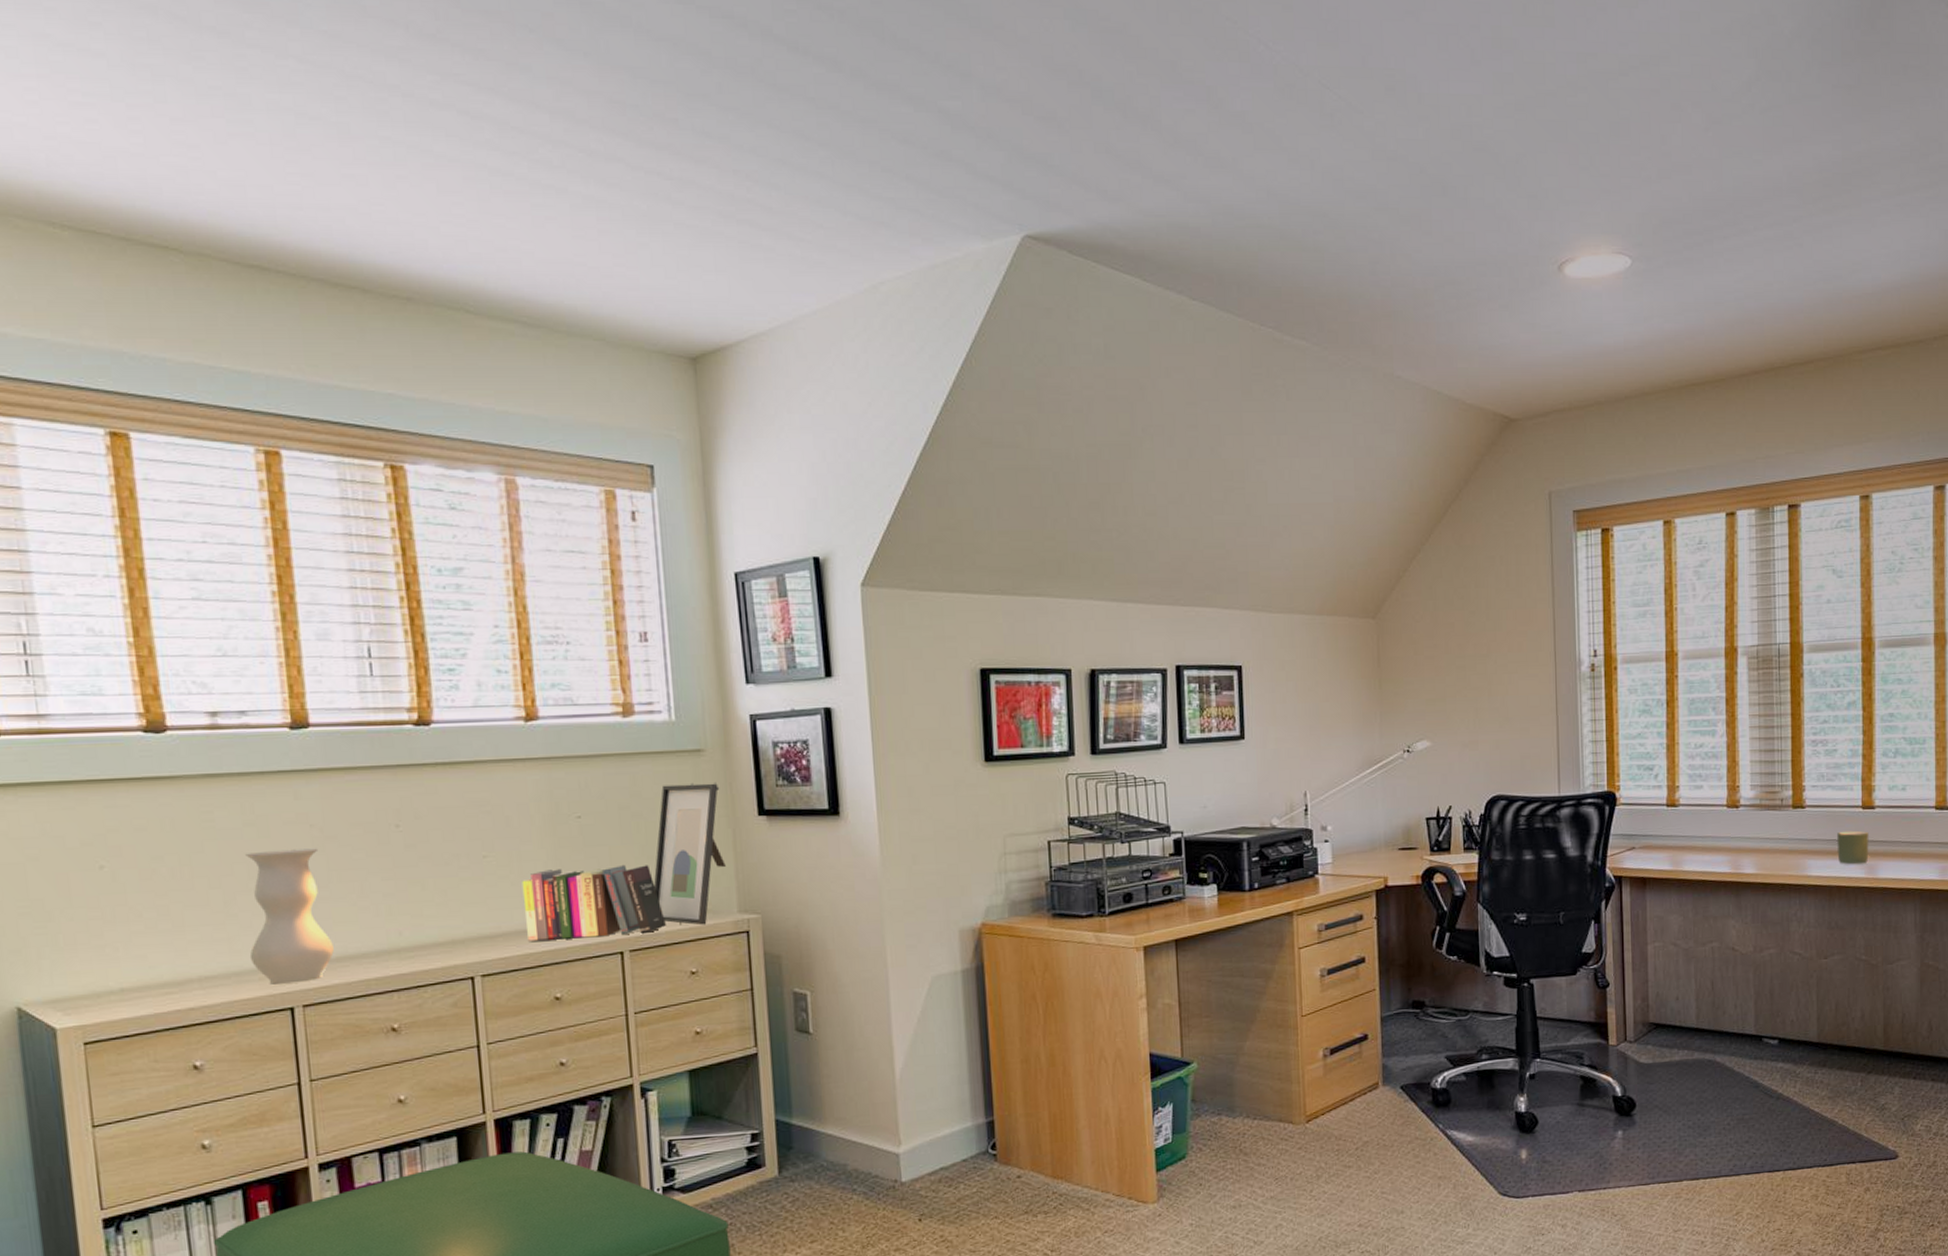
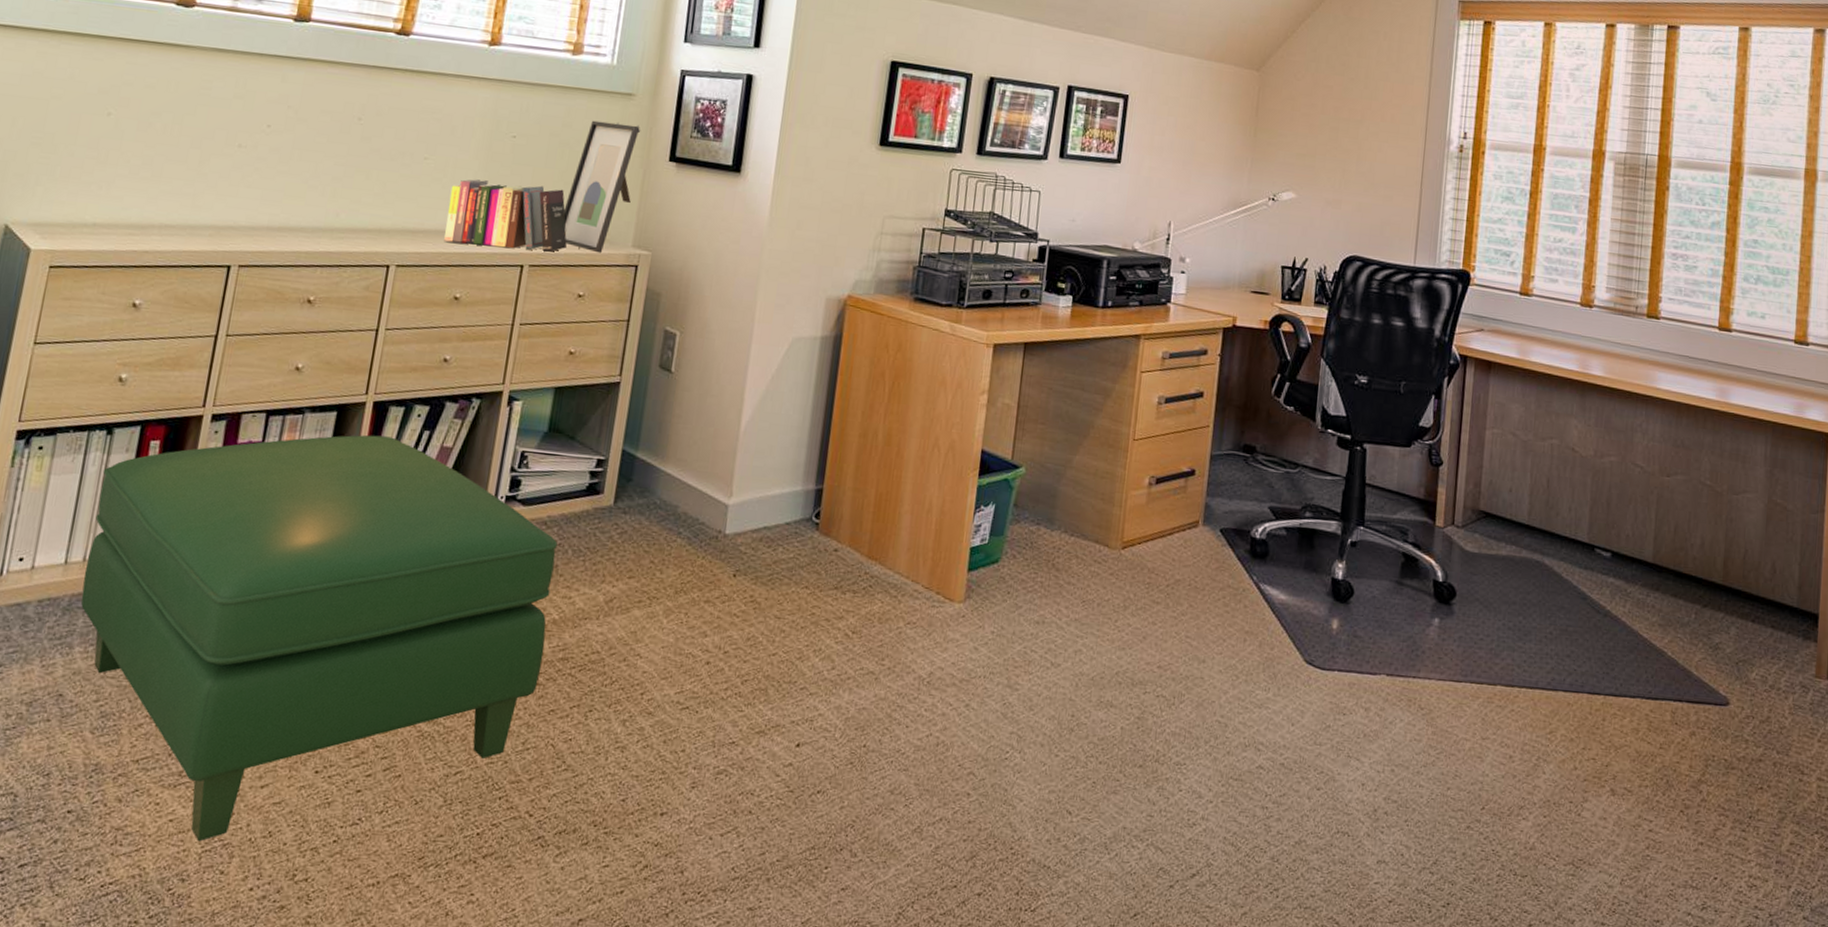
vase: present [245,848,334,985] -> none [206,122,289,245]
mug: present [1837,830,1869,866] -> none [1689,349,1724,388]

